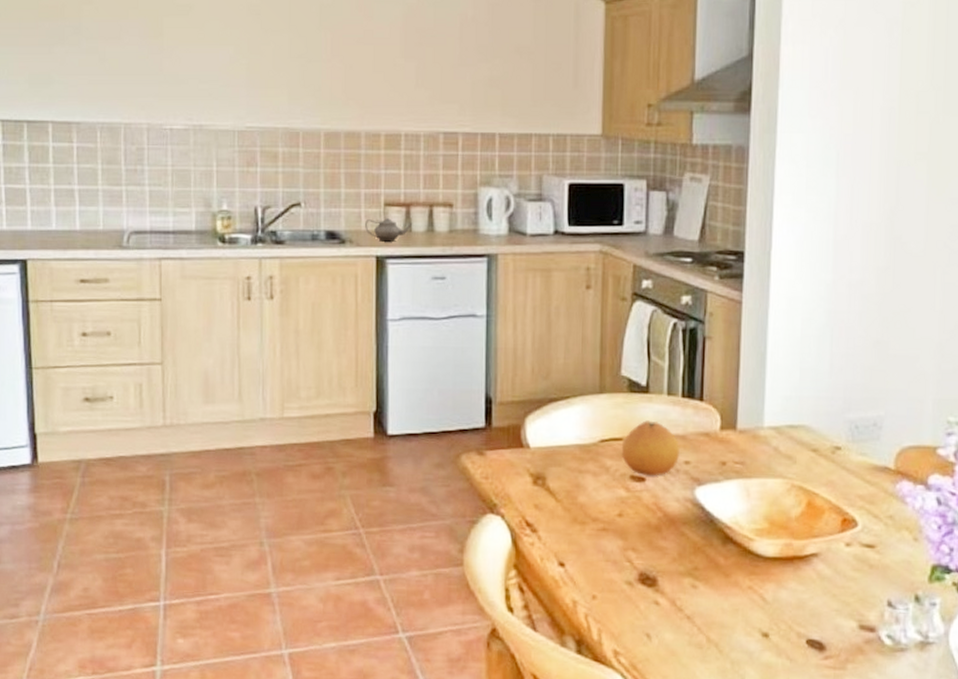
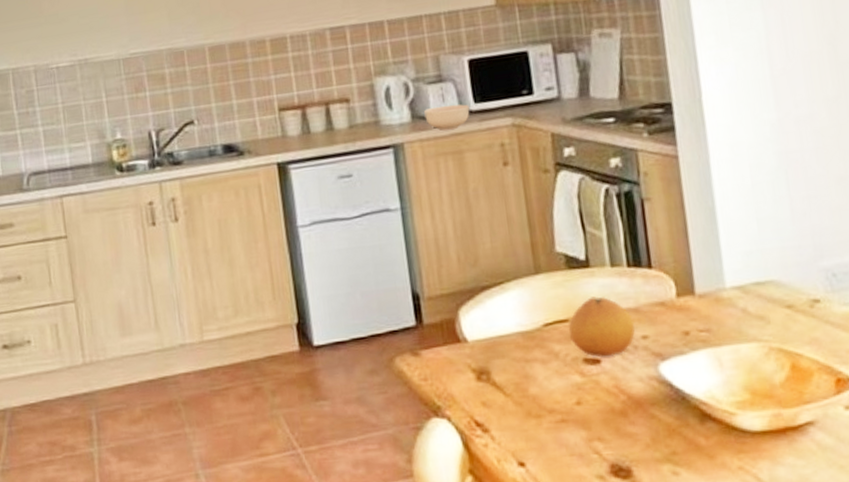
teapot: present [365,218,413,242] -> none [261,123,311,148]
bowl: none [521,223,563,249] -> present [424,104,470,132]

